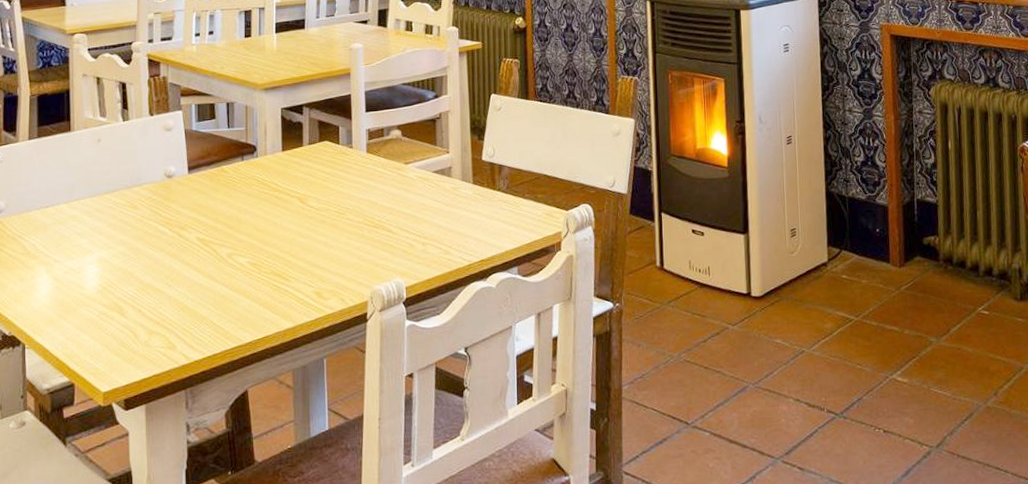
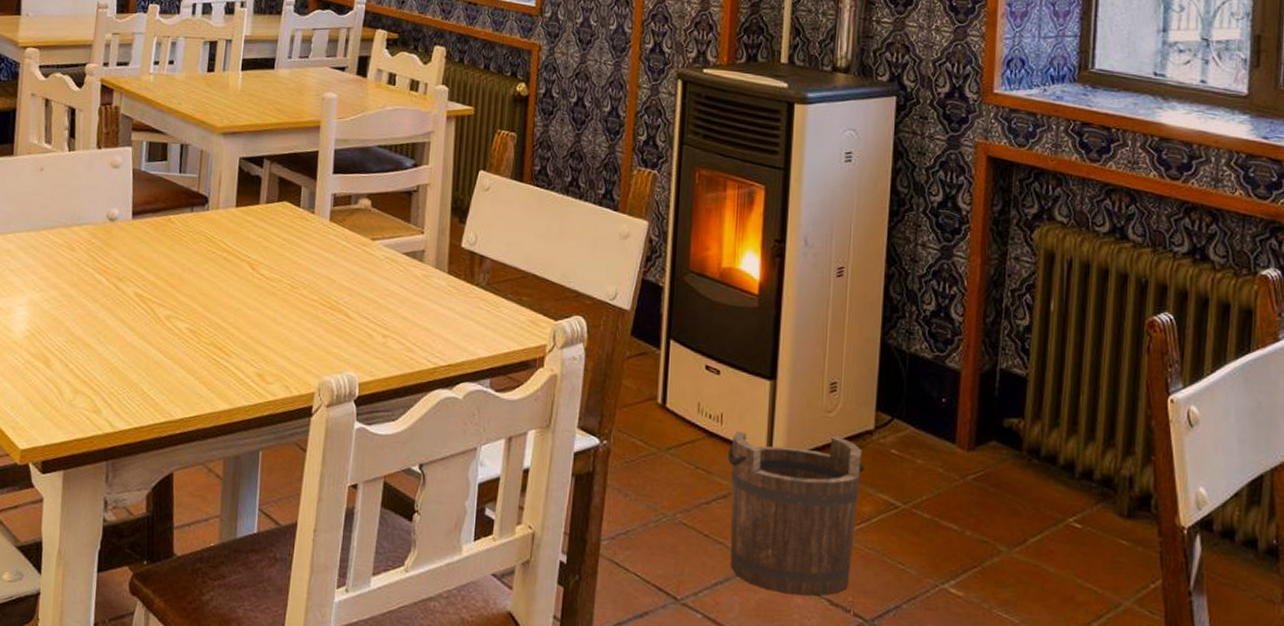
wooden bucket: none [716,271,824,404] -> present [727,431,866,596]

